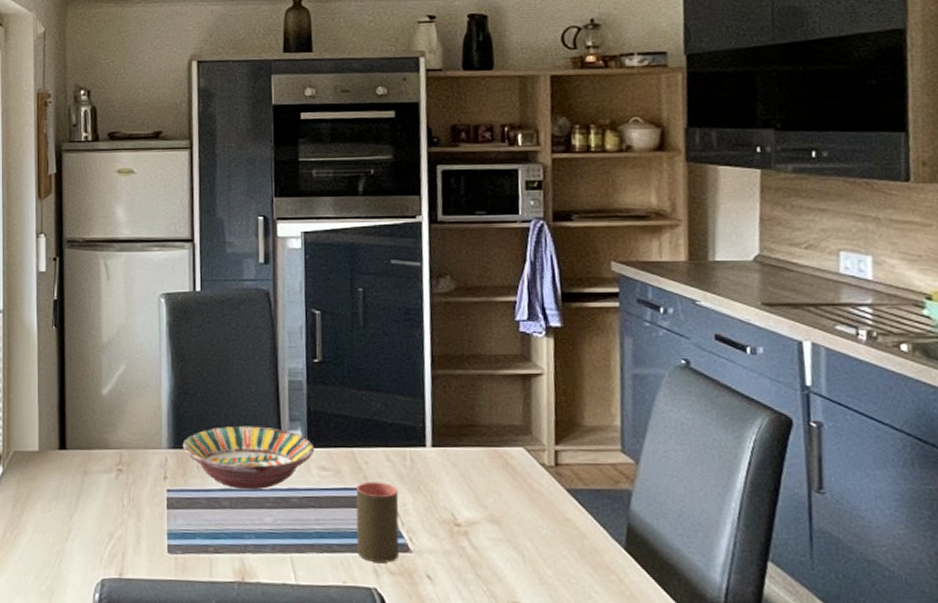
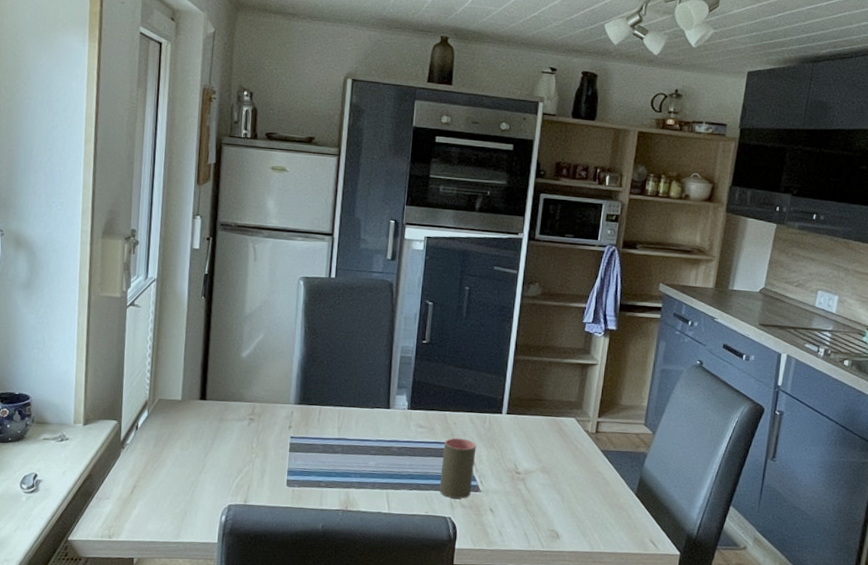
serving bowl: present [182,425,315,490] -> none [307,389,416,440]

